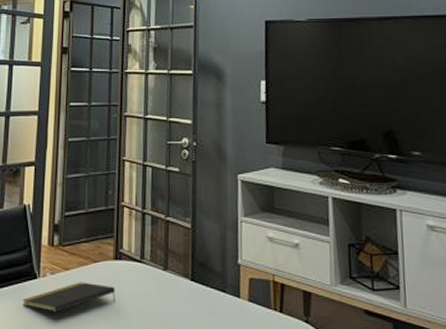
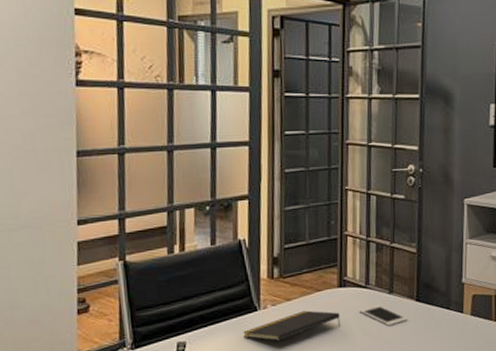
cell phone: none [133,282,182,305] -> present [358,305,407,326]

